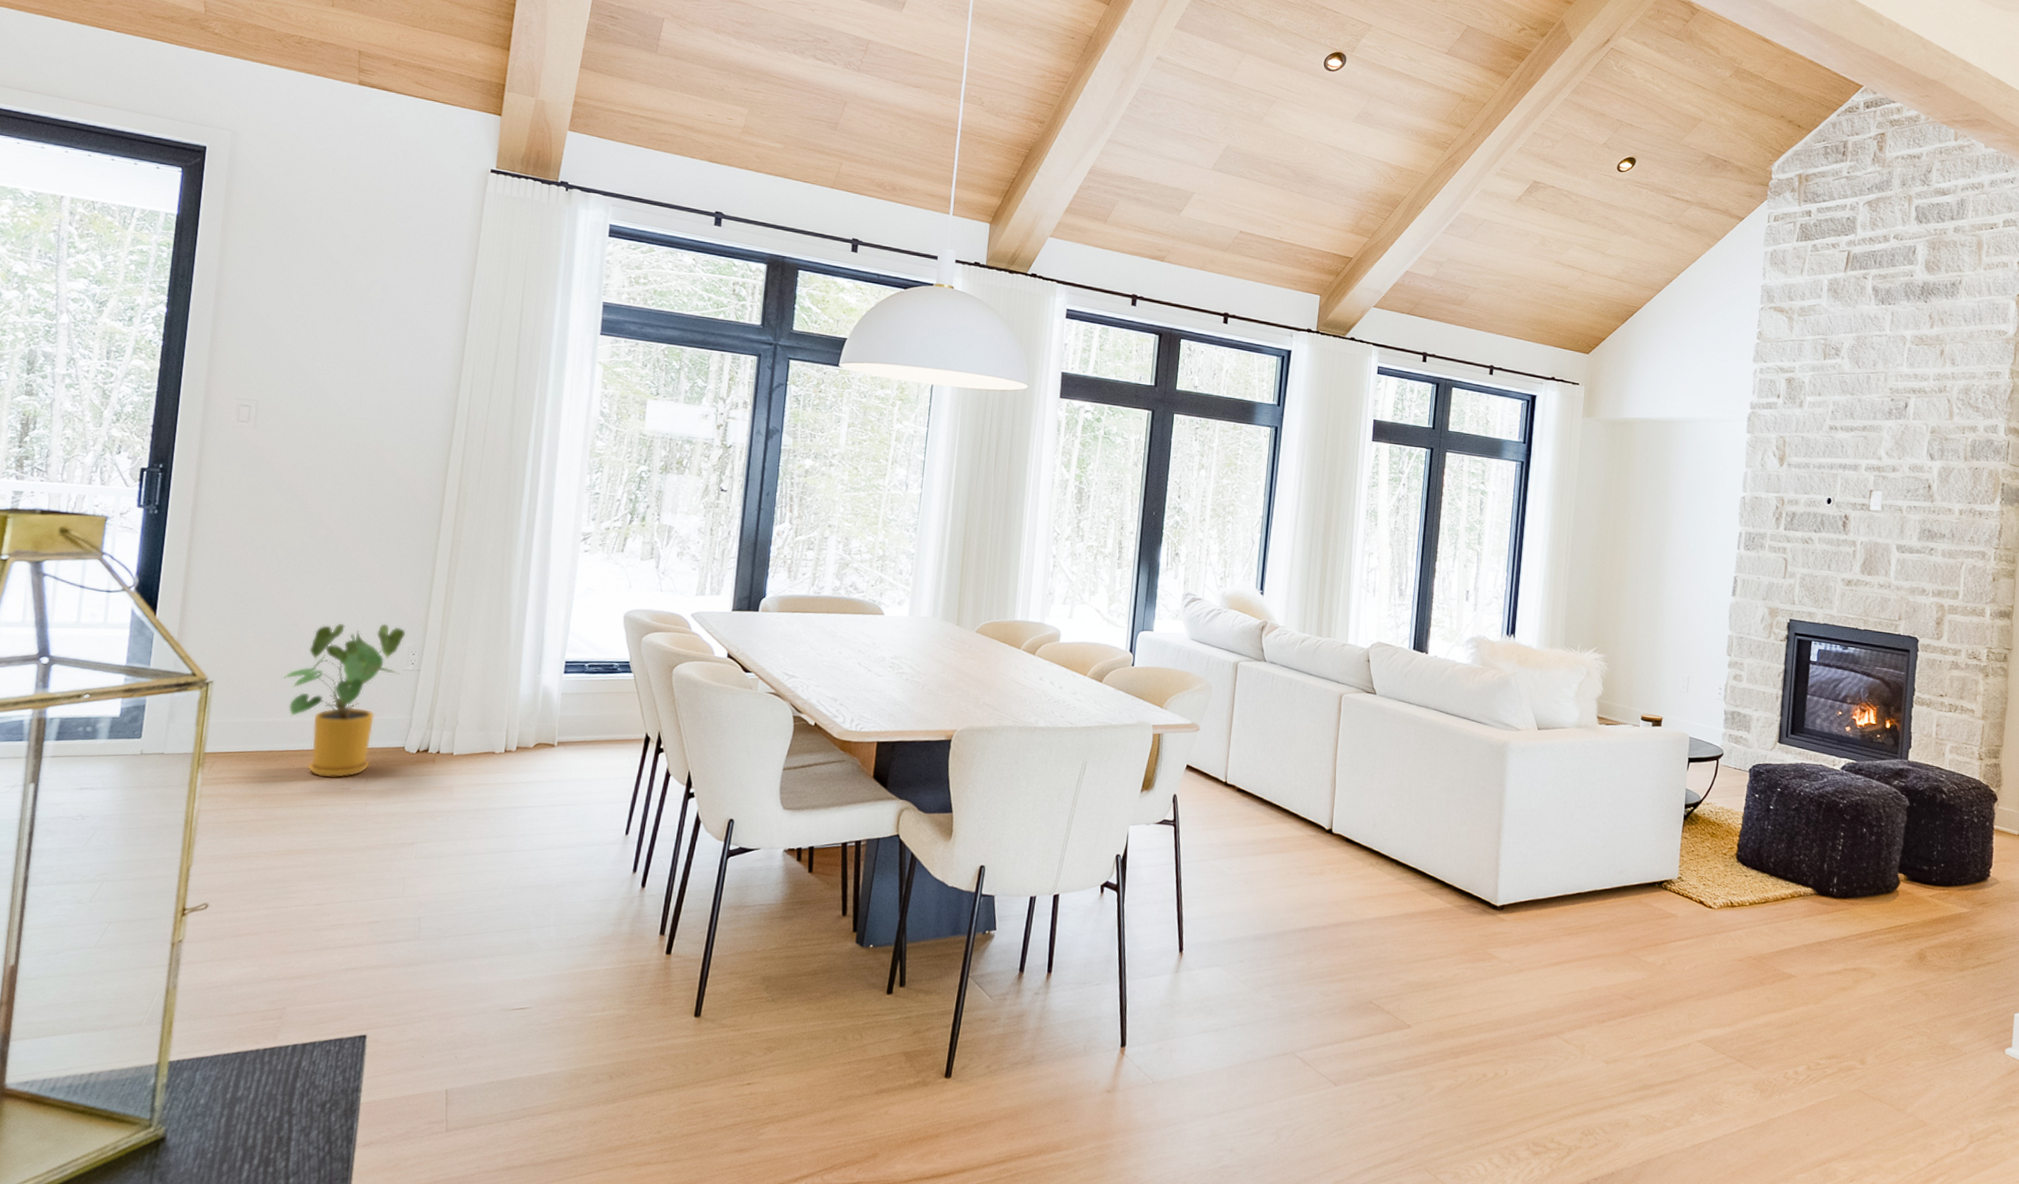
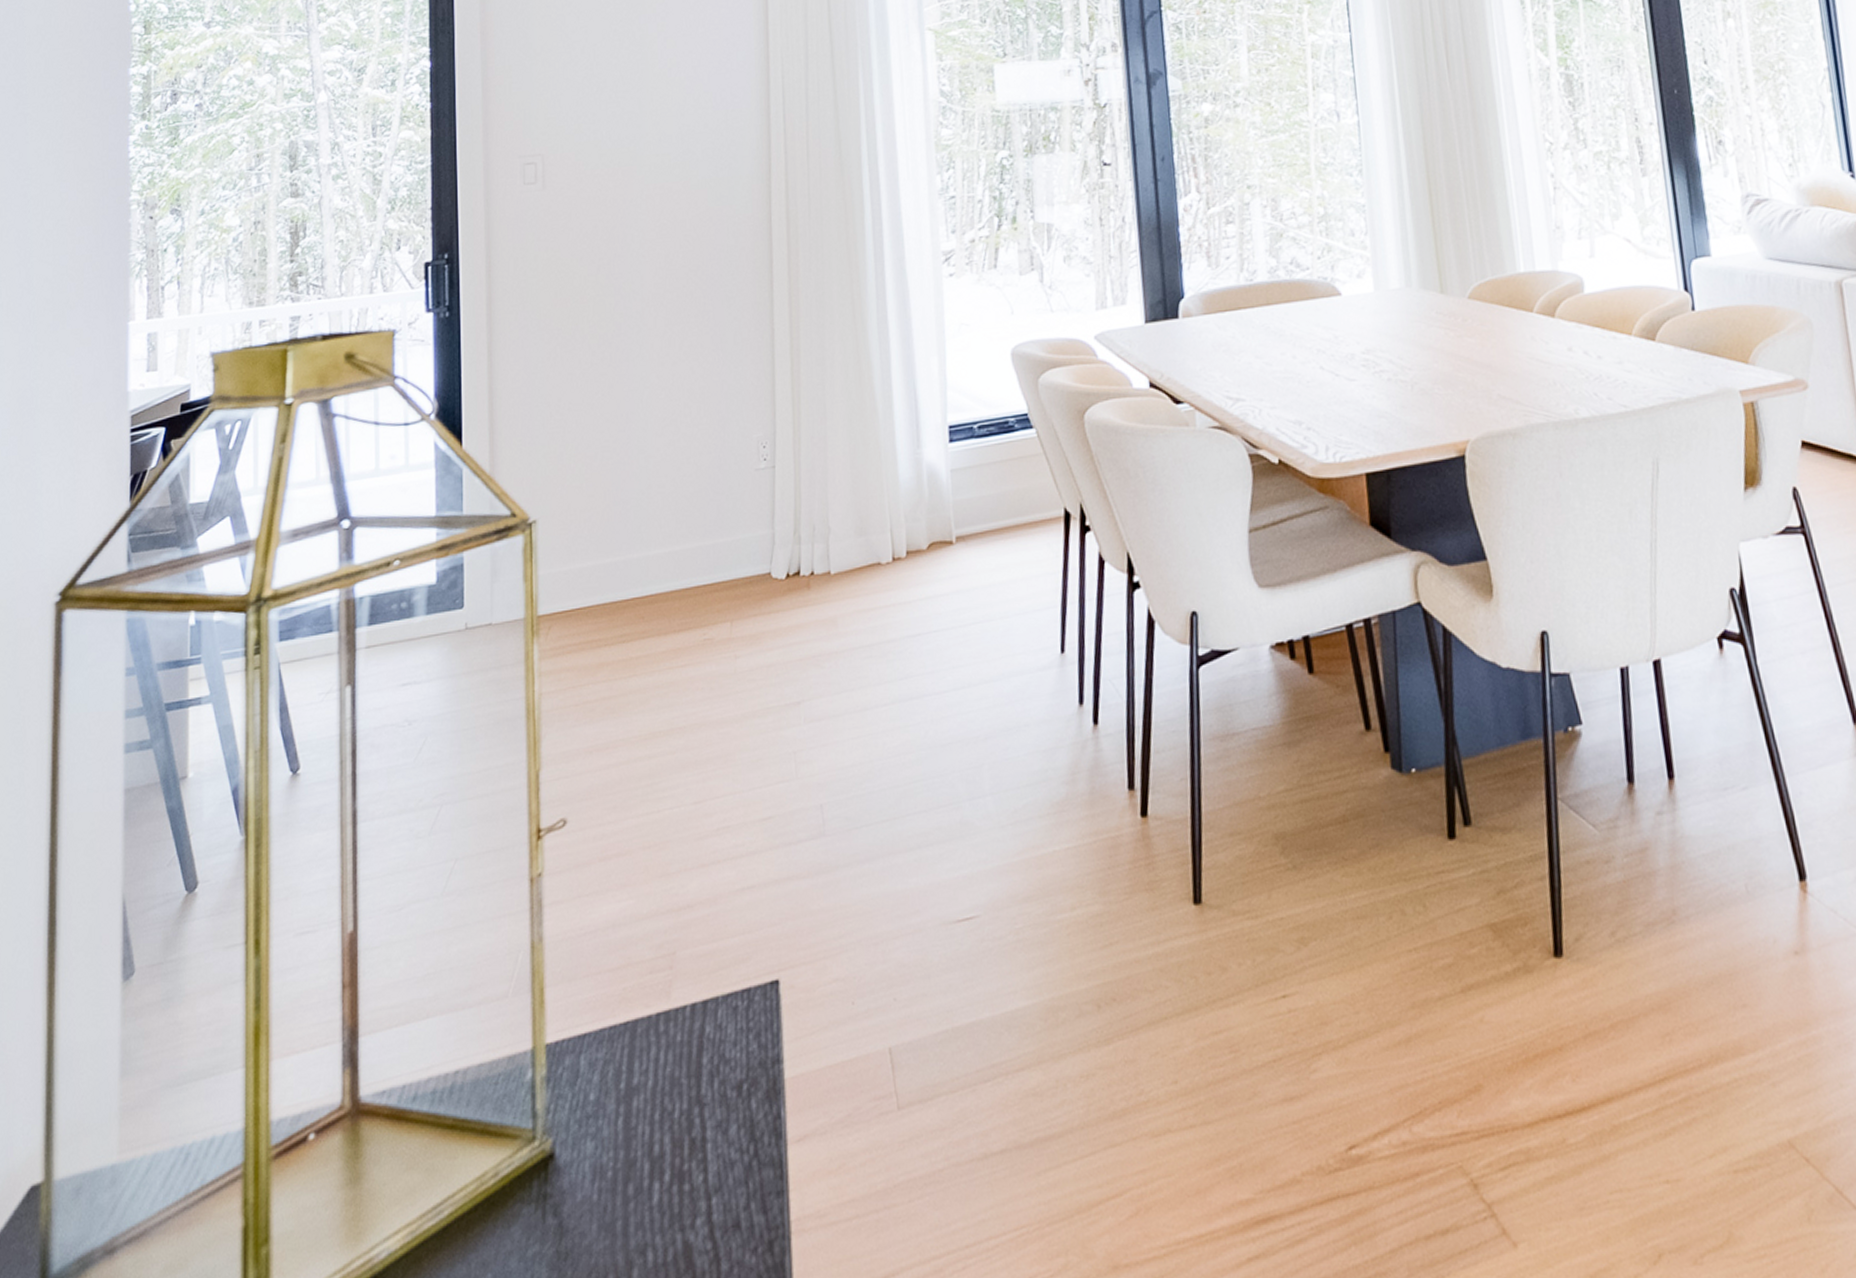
house plant: present [281,623,406,778] -> none [613,412,756,627]

